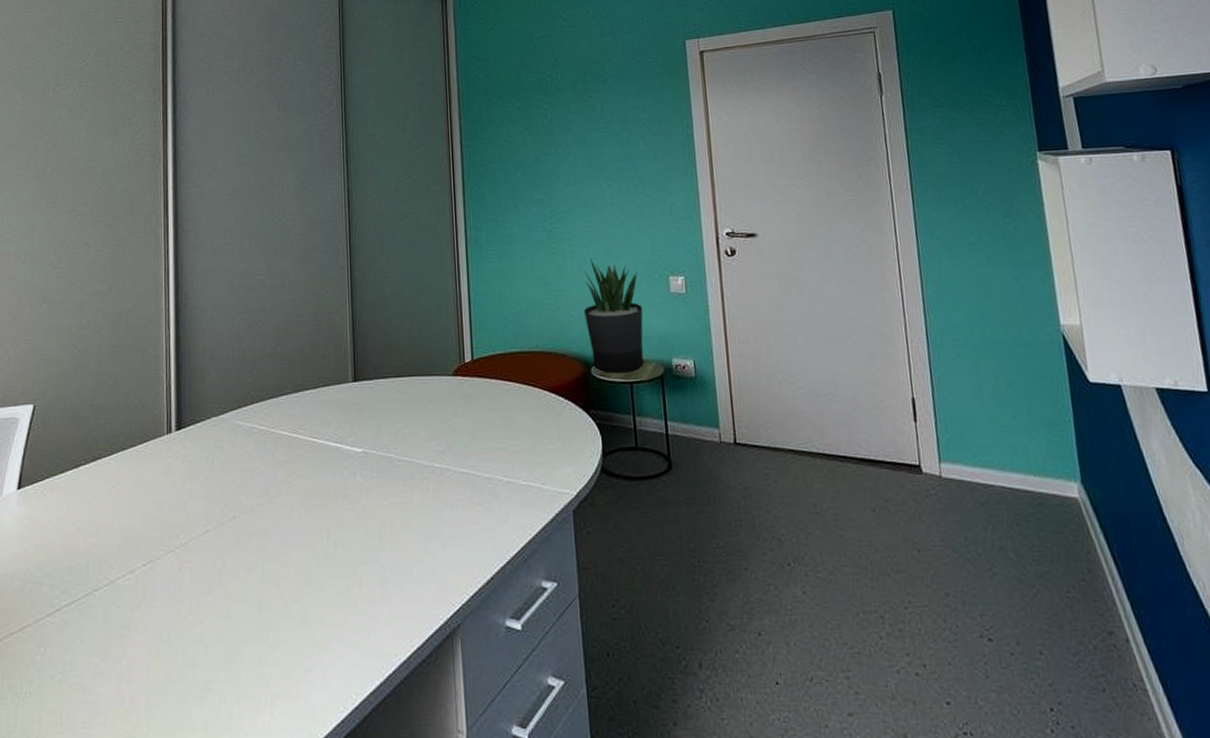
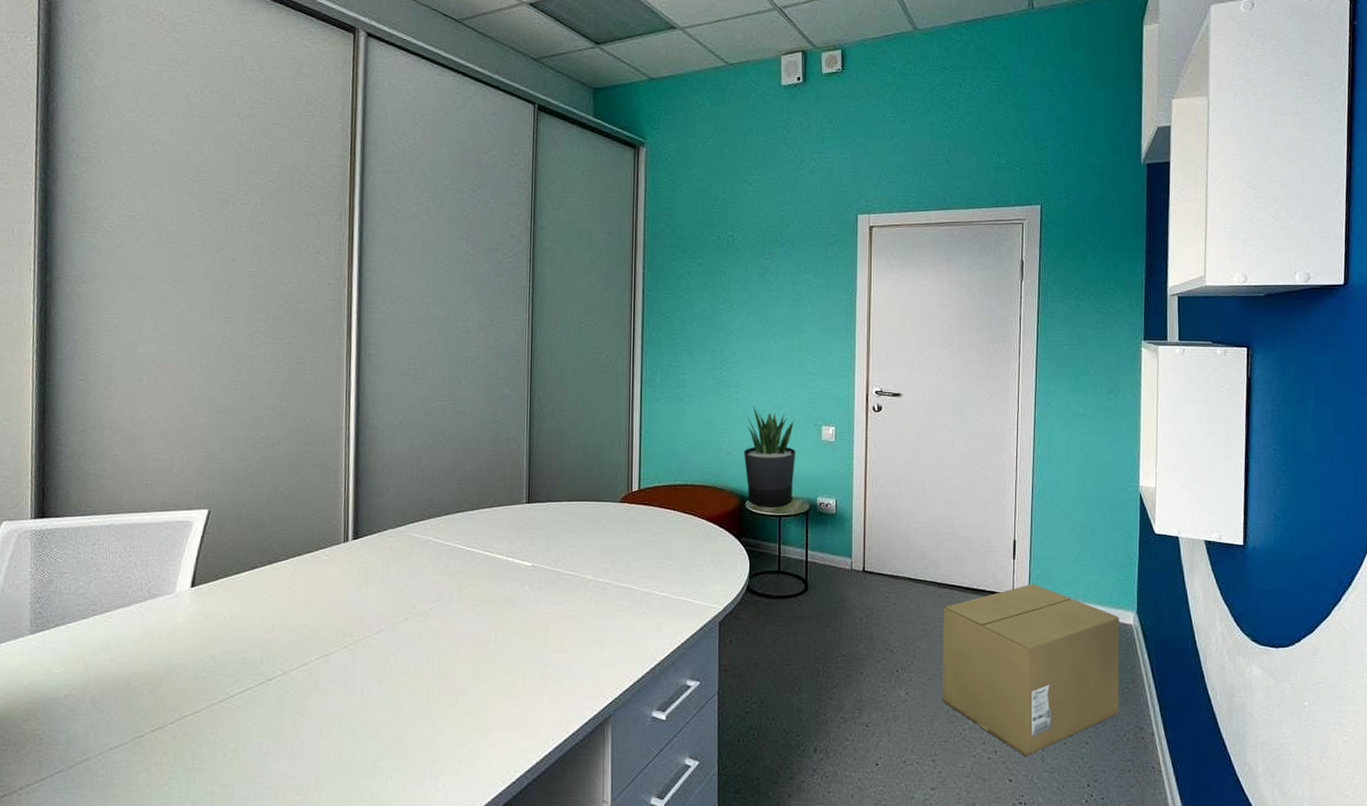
box: none [835,450,1078,671] -> present [943,583,1120,756]

